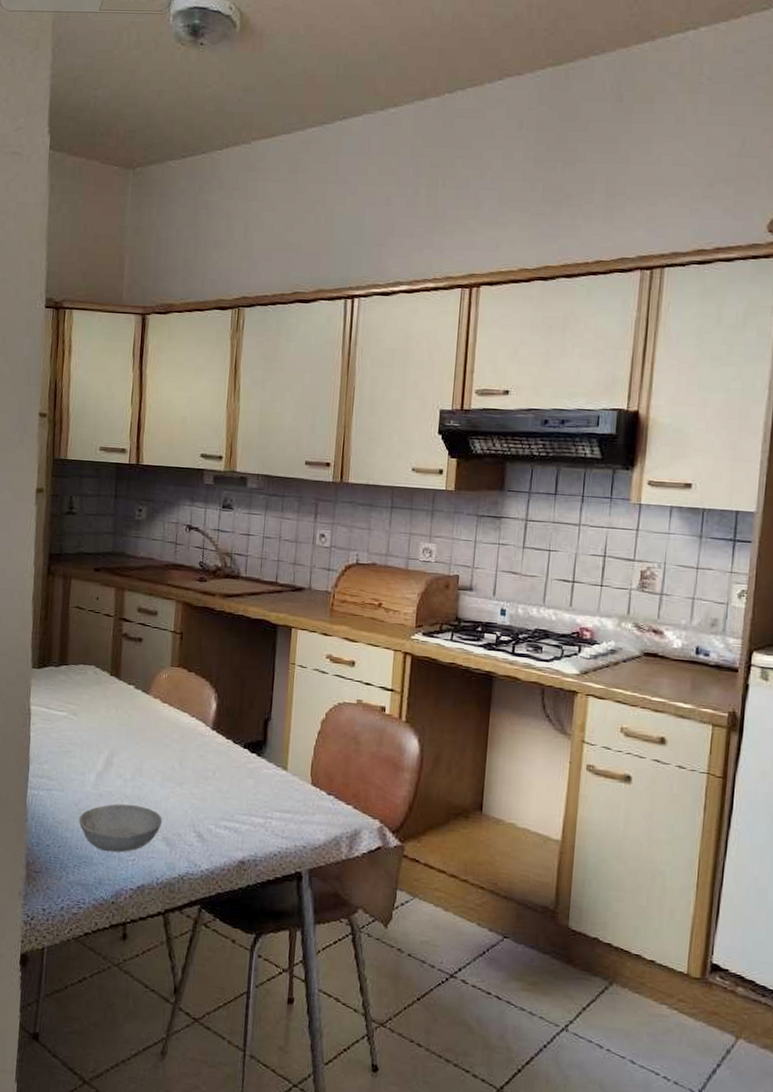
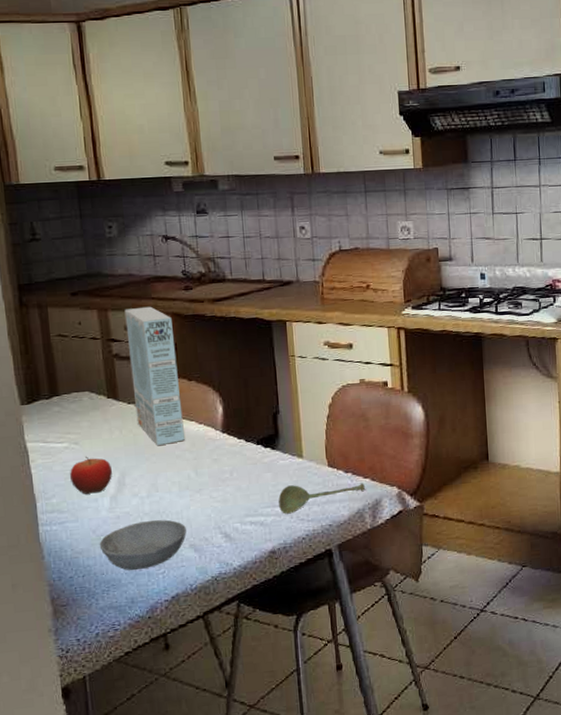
fruit: none [64,728,103,767] -> present [70,456,112,494]
cereal box: none [133,591,183,732] -> present [124,306,185,446]
soupspoon: none [256,796,346,827] -> present [278,482,365,514]

